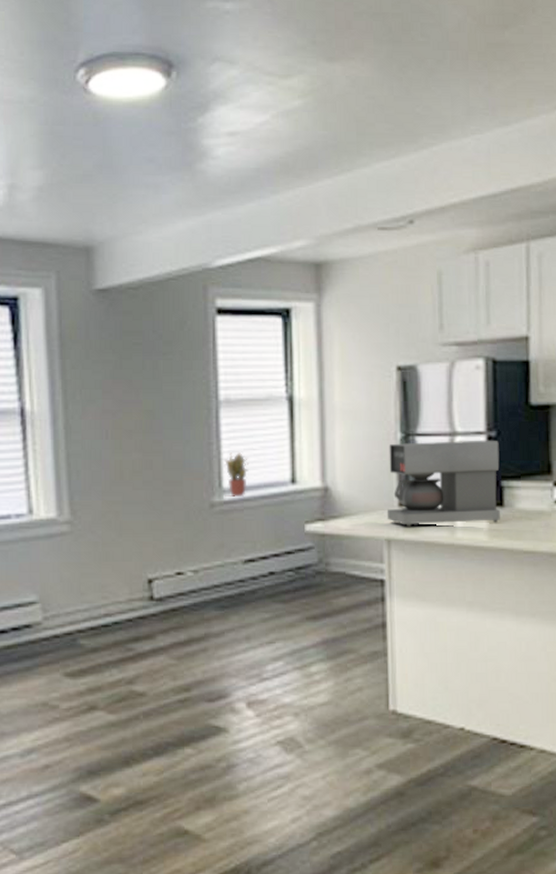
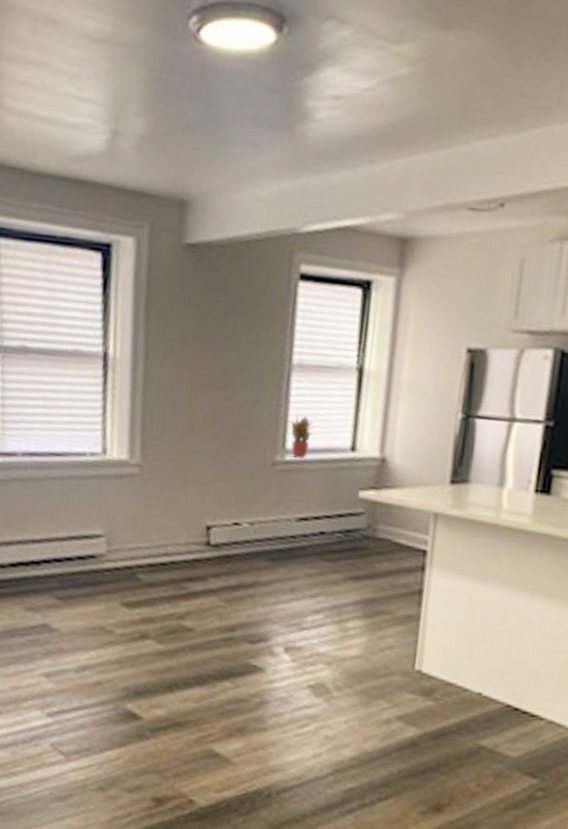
coffee maker: present [386,440,500,528] -> none [437,423,555,510]

